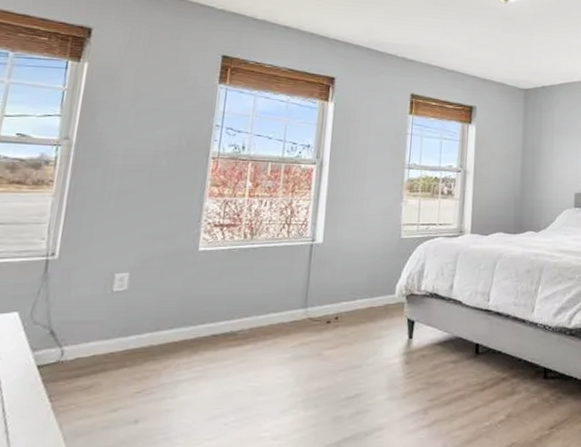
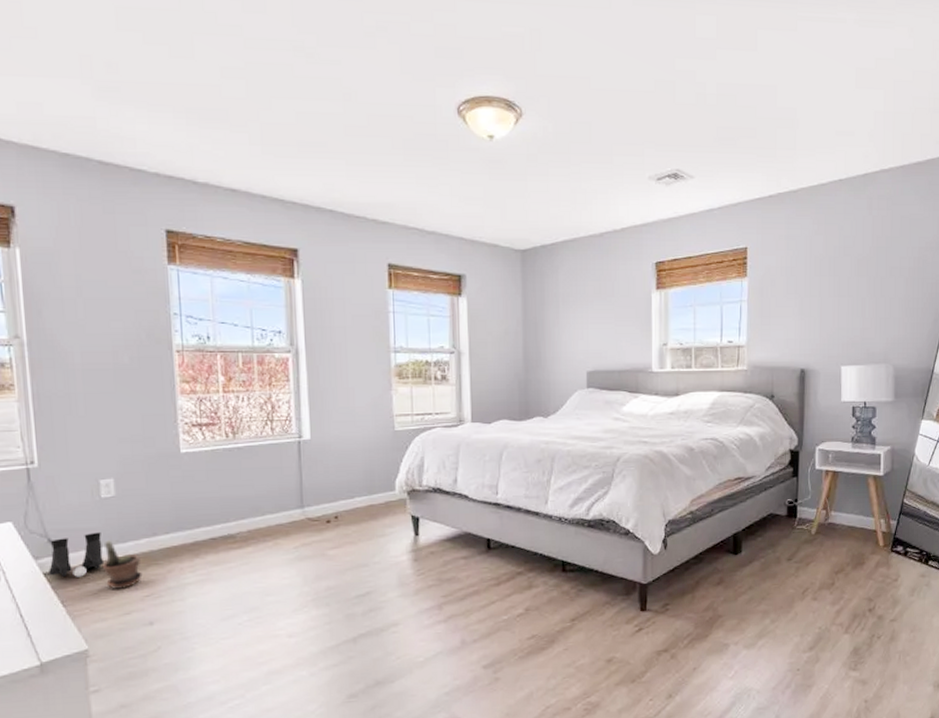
boots: none [43,325,105,371] -> present [49,532,105,577]
potted plant: none [98,334,139,384] -> present [102,540,143,589]

